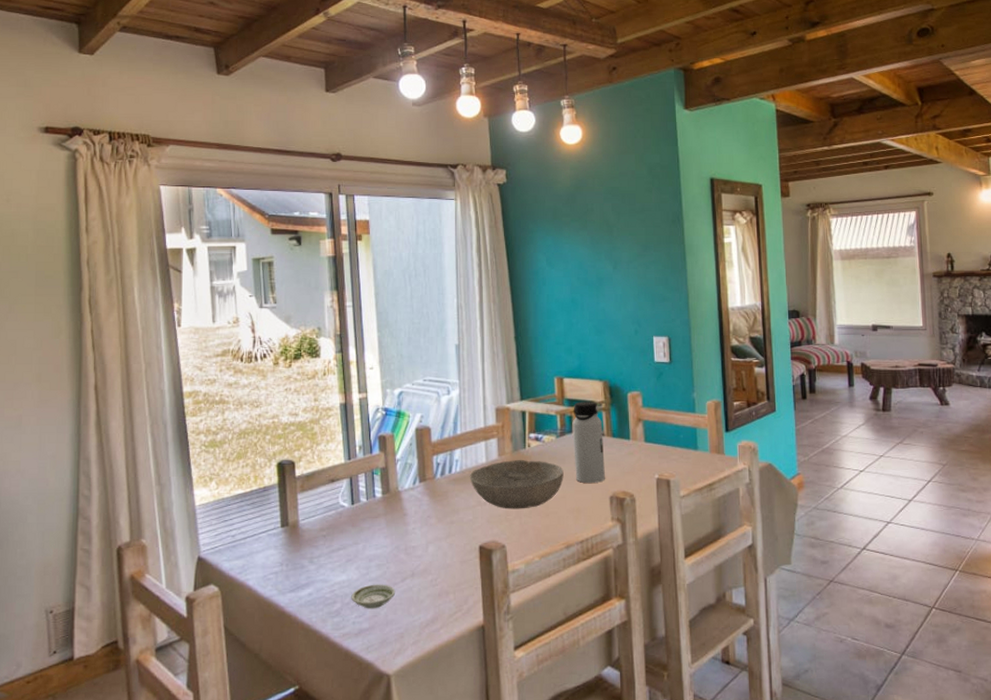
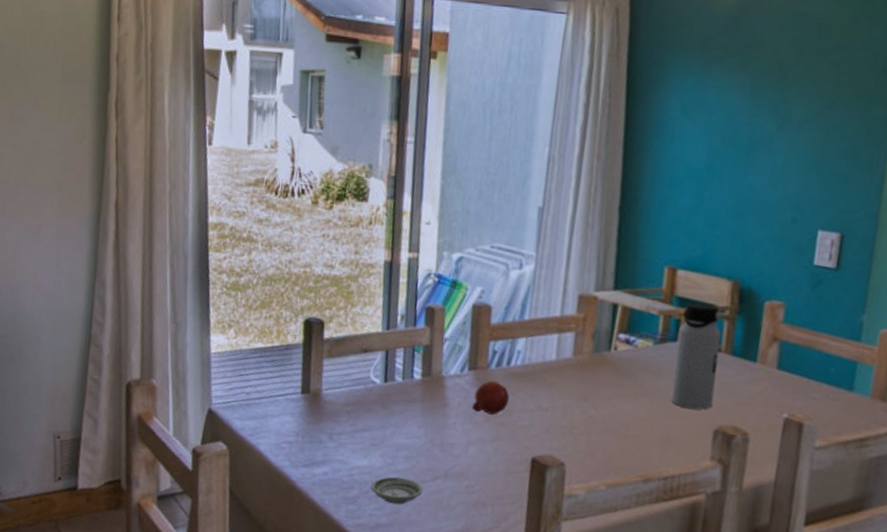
fruit: none [426,488,454,516] -> present [472,380,509,415]
bowl: present [469,459,564,509] -> none [531,362,657,426]

